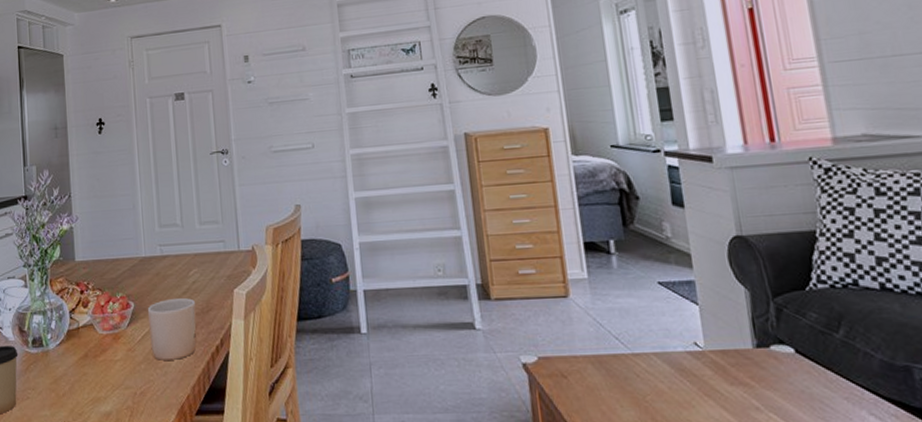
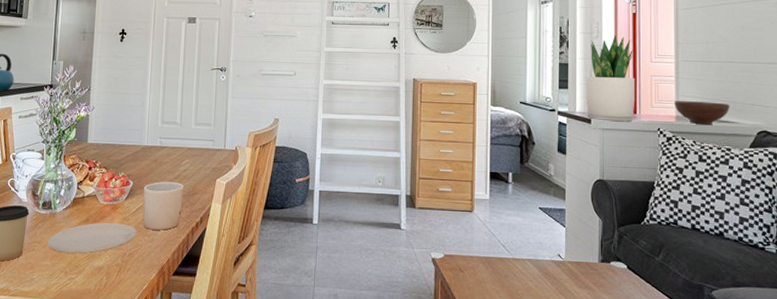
plate: none [42,356,147,399] -> present [47,222,138,254]
planter: none [695,41,772,157] -> present [586,35,636,122]
bowl: none [826,112,910,145] -> present [674,101,730,124]

